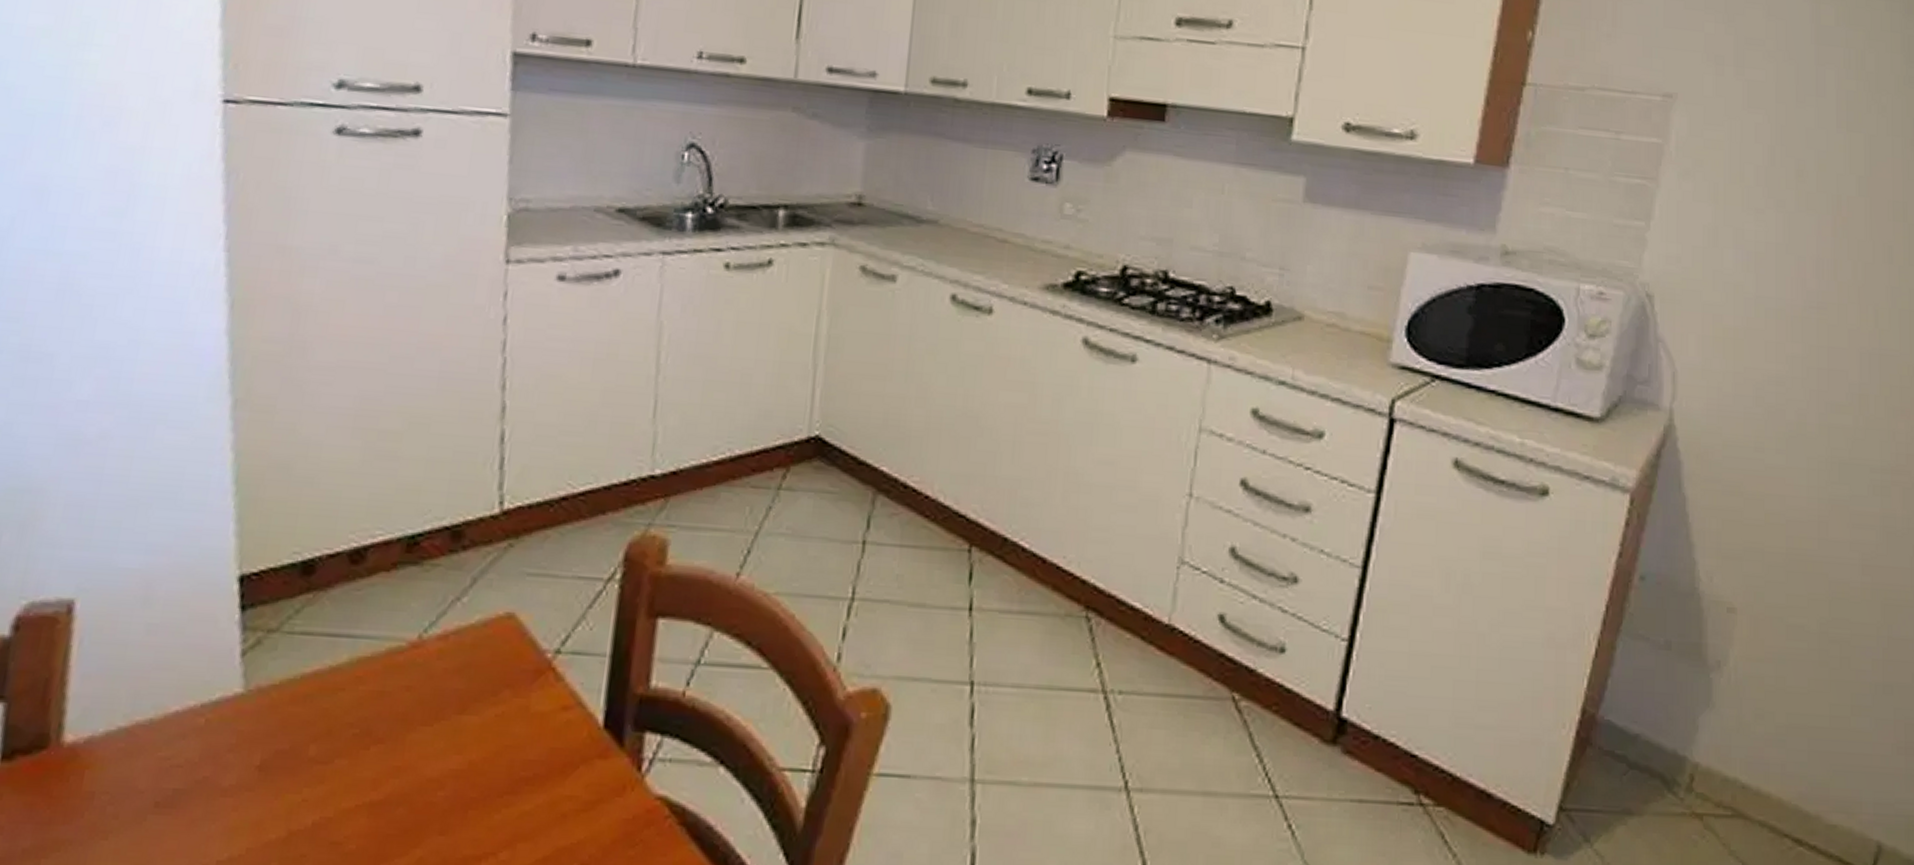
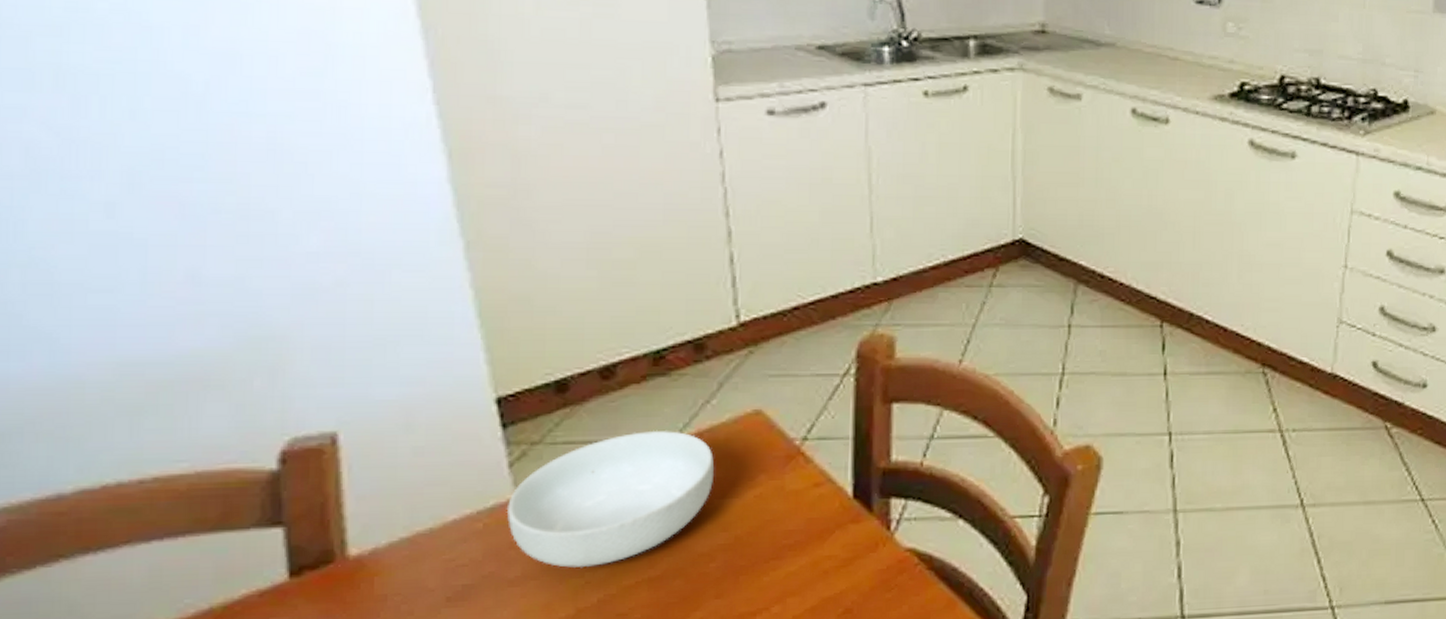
cereal bowl: none [231,626,457,782] -> present [506,430,715,568]

